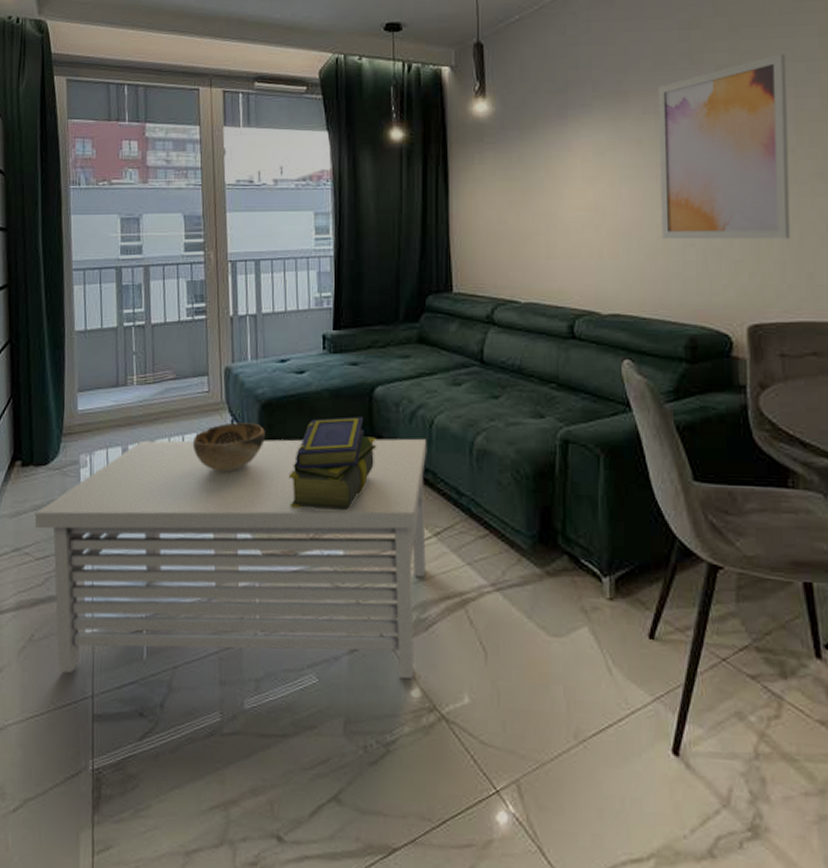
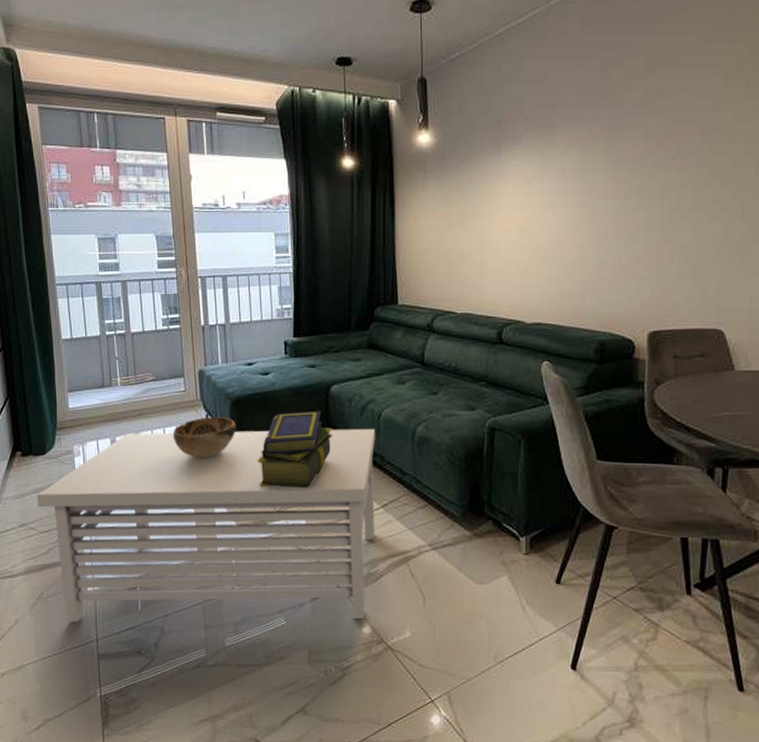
wall art: present [658,53,791,240] -> none [579,92,695,259]

